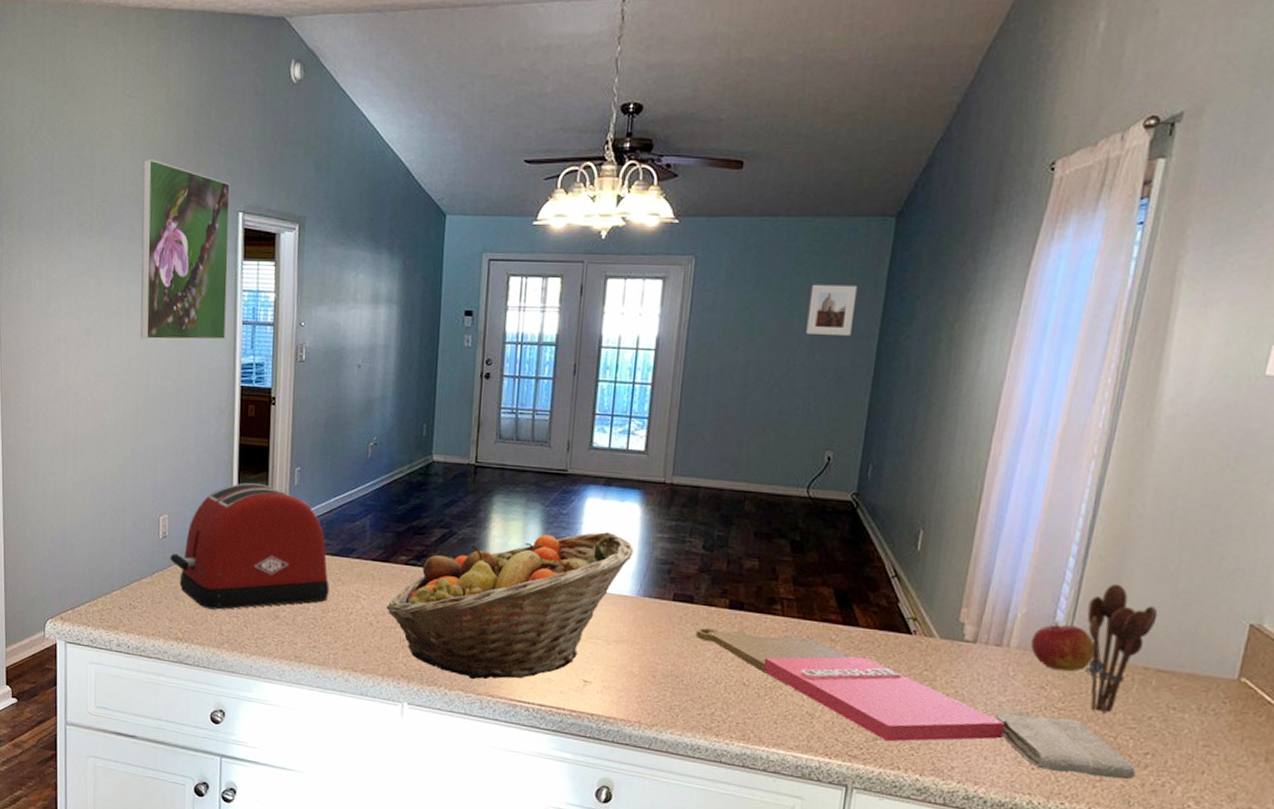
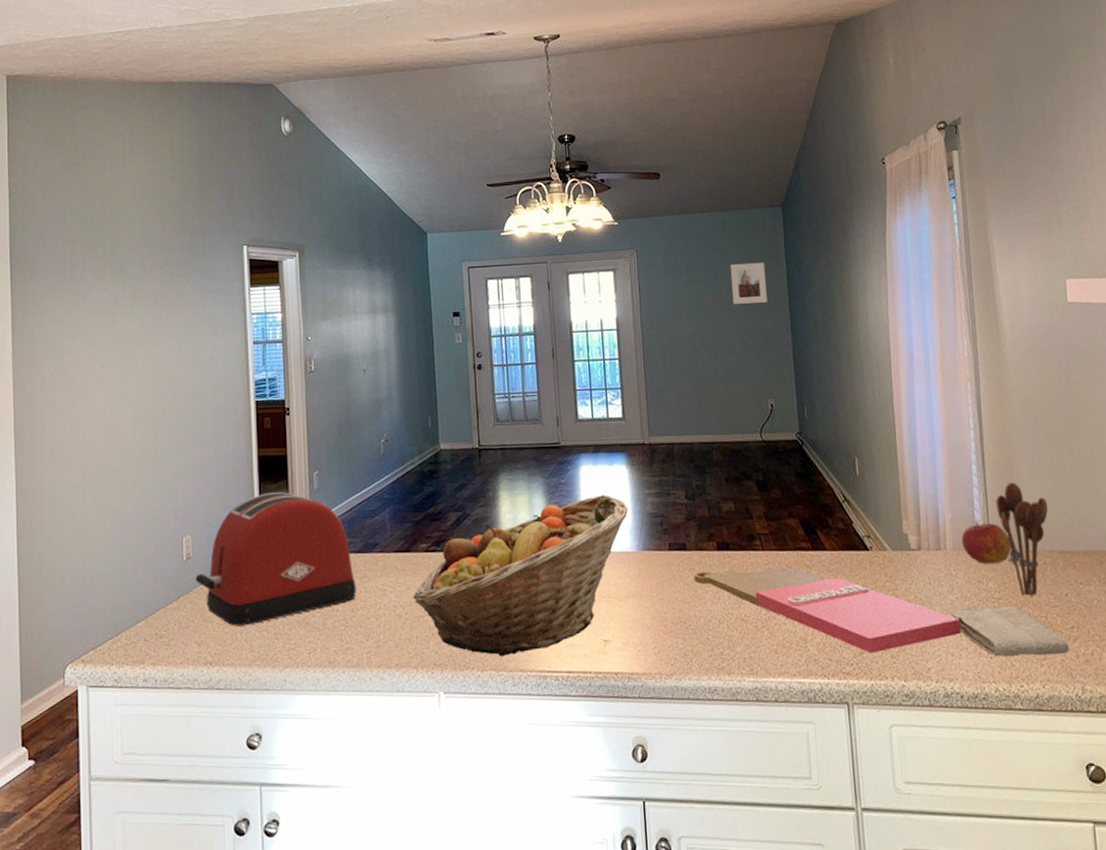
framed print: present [140,158,231,340] -> none [151,206,239,368]

